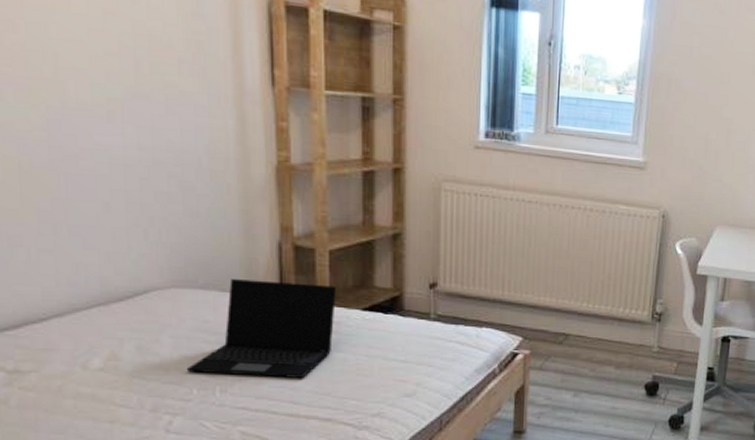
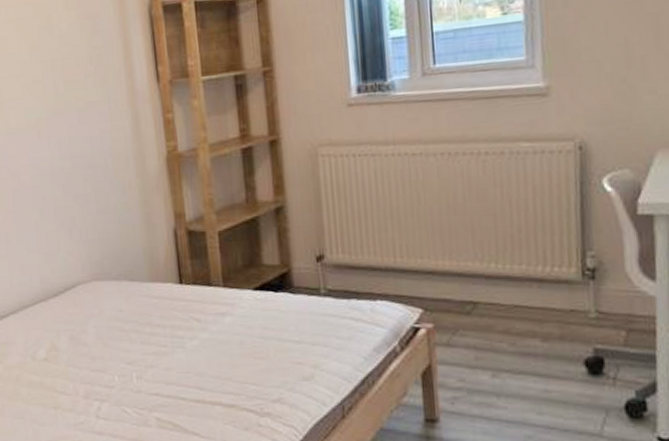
laptop: present [186,279,337,378] -> none [108,267,229,363]

